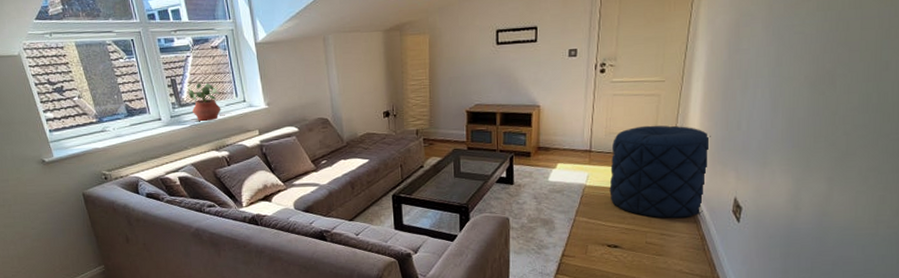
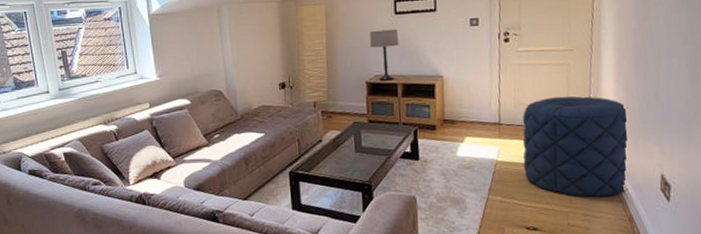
potted plant: present [188,83,221,122] -> none [79,55,112,95]
table lamp: none [471,59,500,110] -> present [369,29,399,81]

